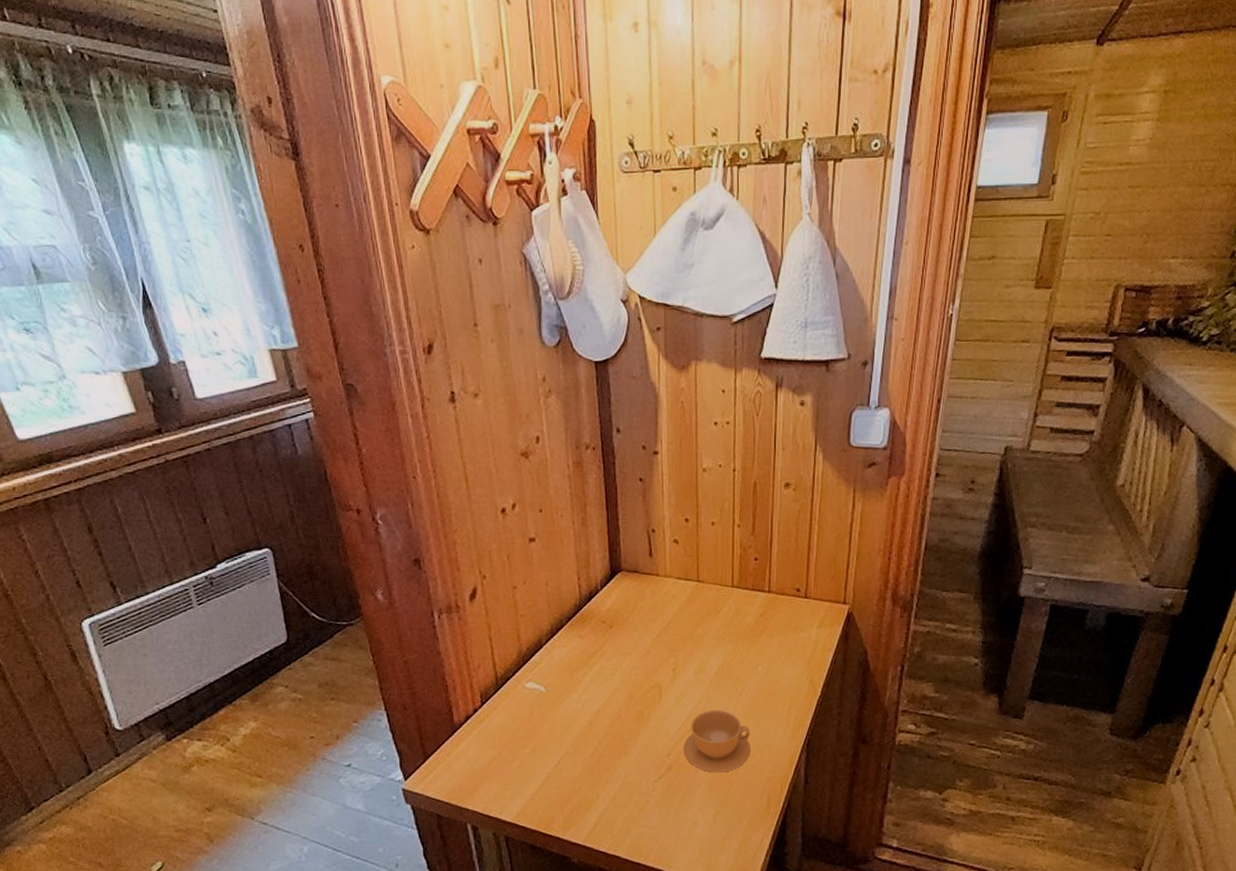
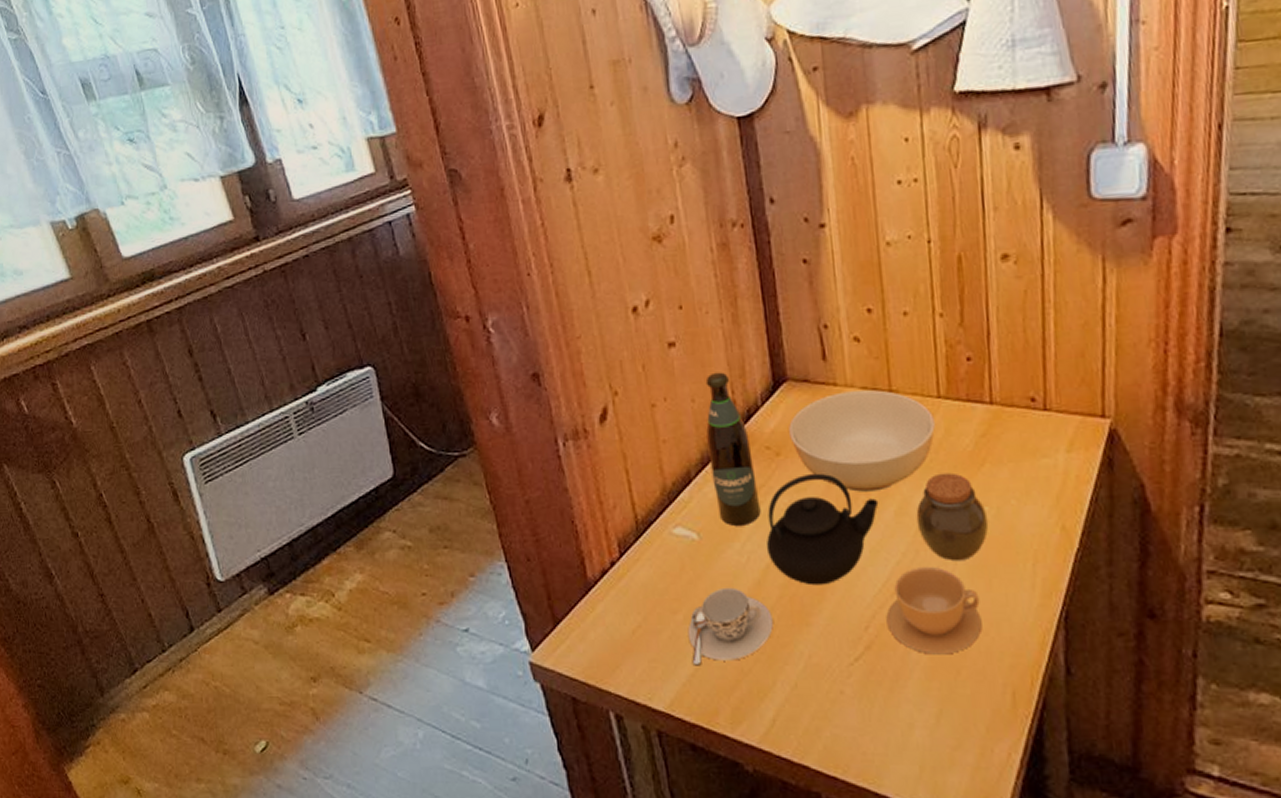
teacup: none [533,727,599,787] -> present [687,587,773,666]
bottle: none [555,563,595,681] -> present [705,372,761,526]
teapot: none [597,641,684,725] -> present [766,473,879,586]
bowl: none [619,580,729,656] -> present [788,390,936,492]
jar: none [710,642,761,706] -> present [916,472,989,562]

